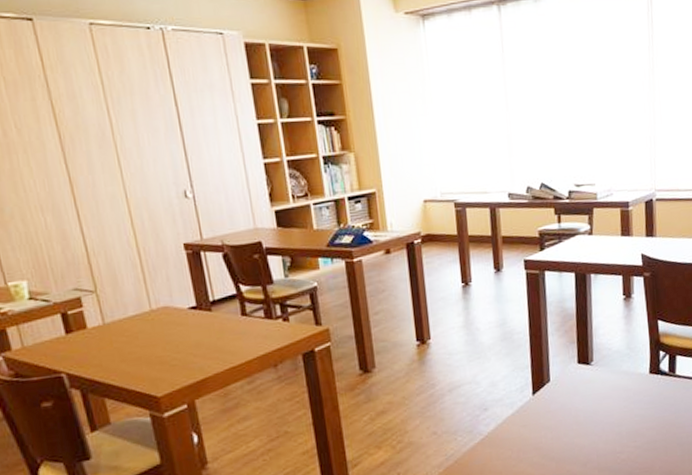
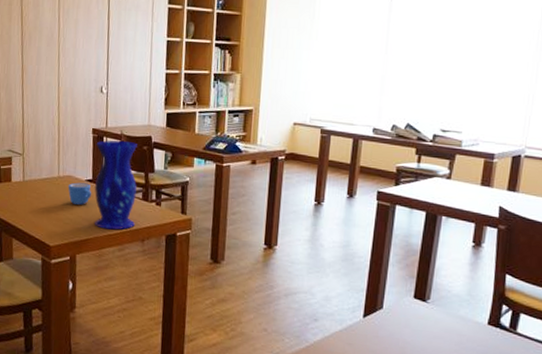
mug: none [166,311,199,340] -> present [68,182,91,205]
vase: none [192,252,262,362] -> present [95,140,137,230]

